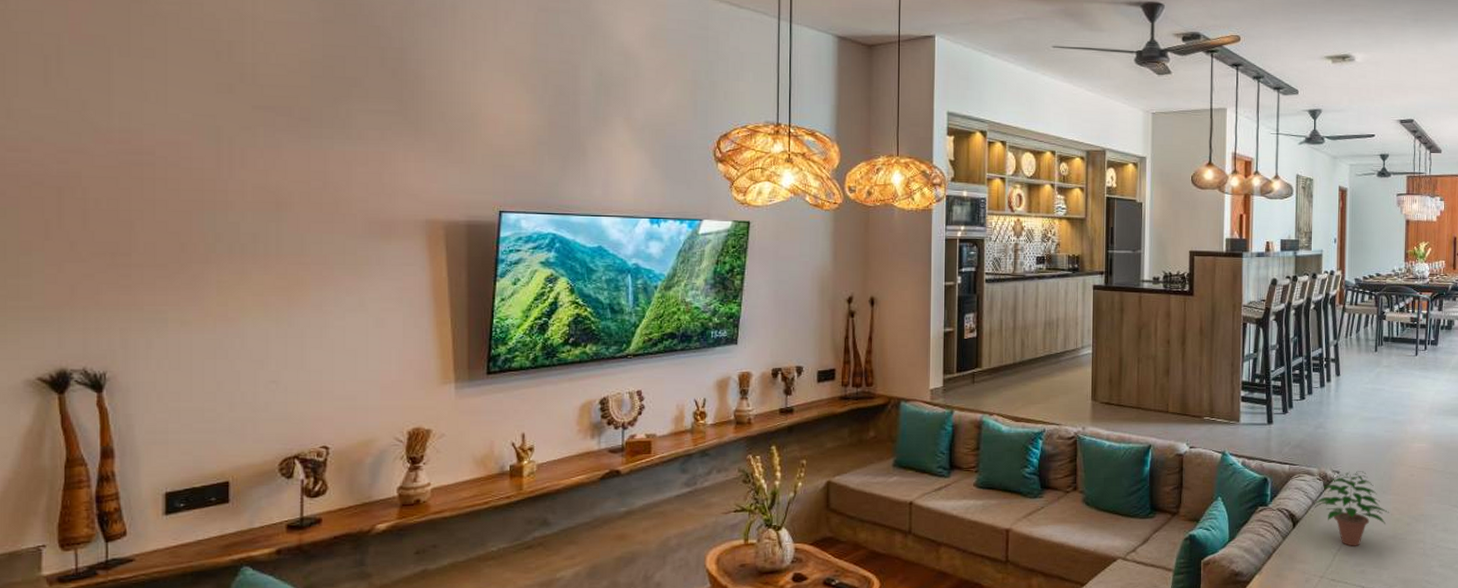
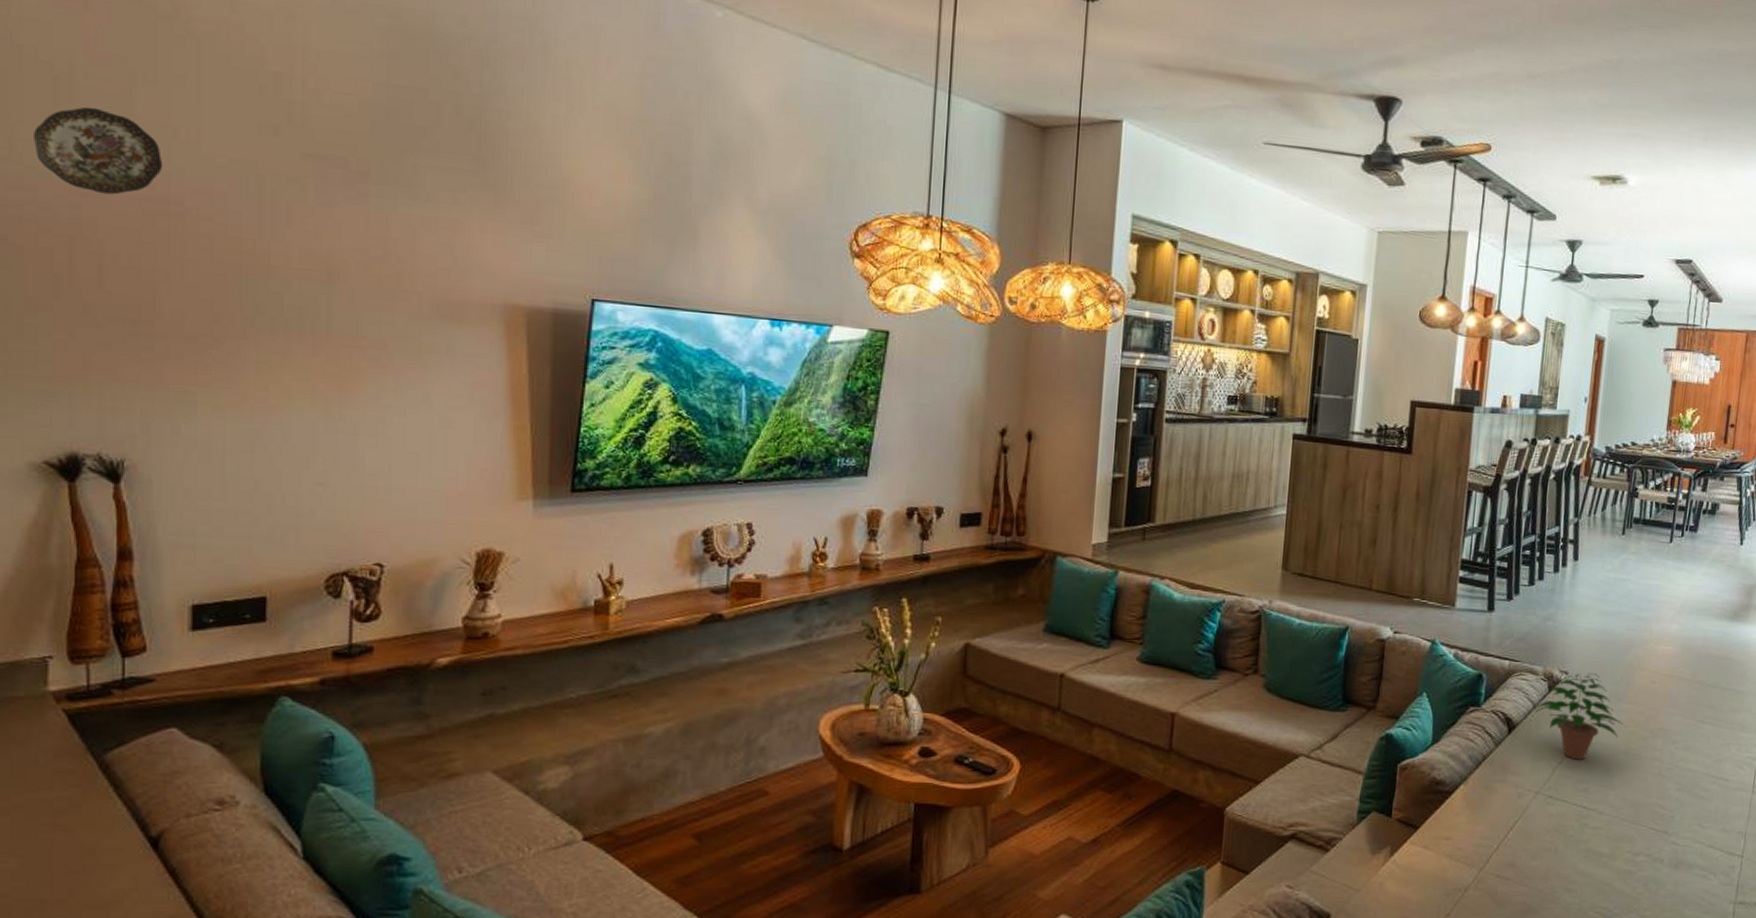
decorative plate: none [26,79,137,150] -> present [32,106,164,195]

